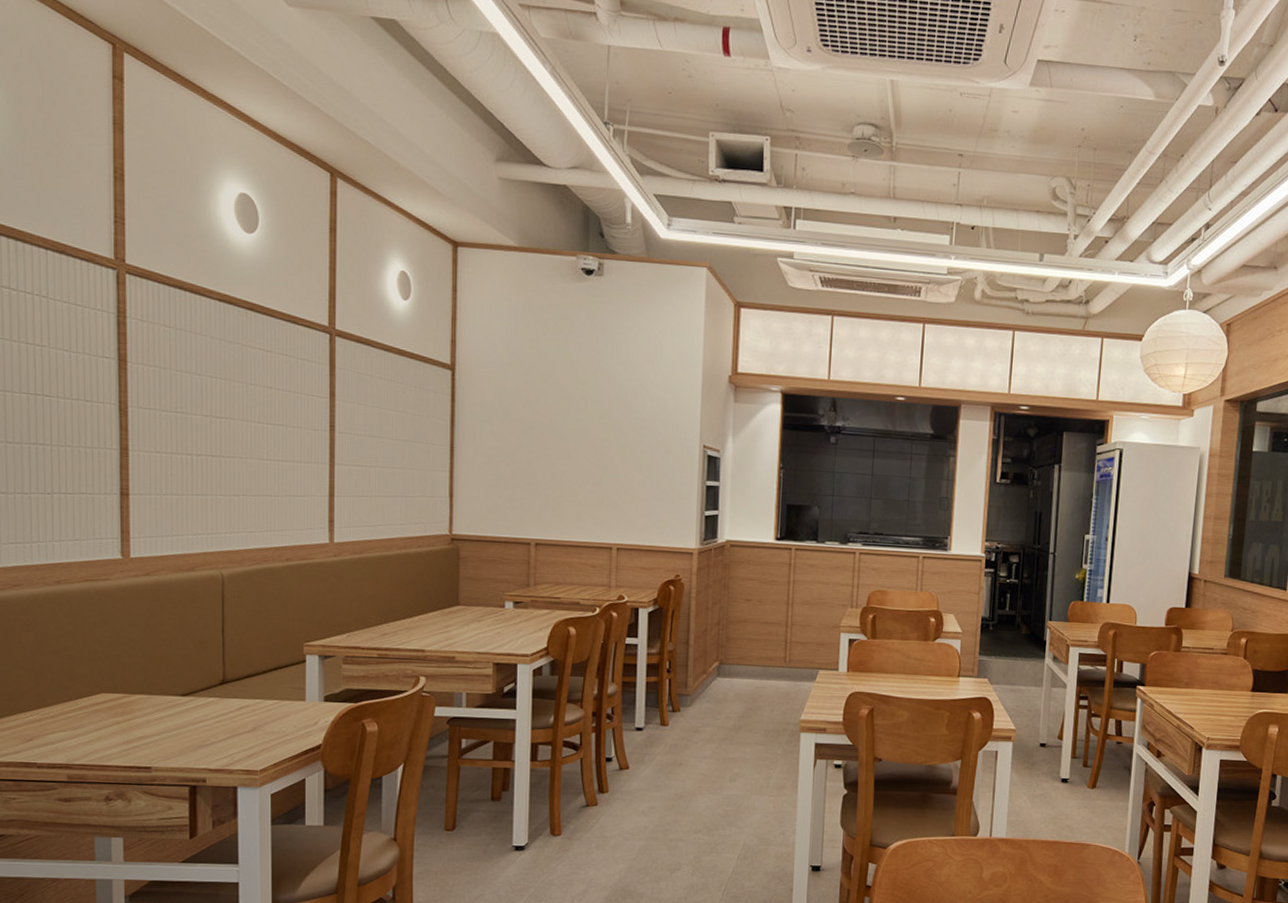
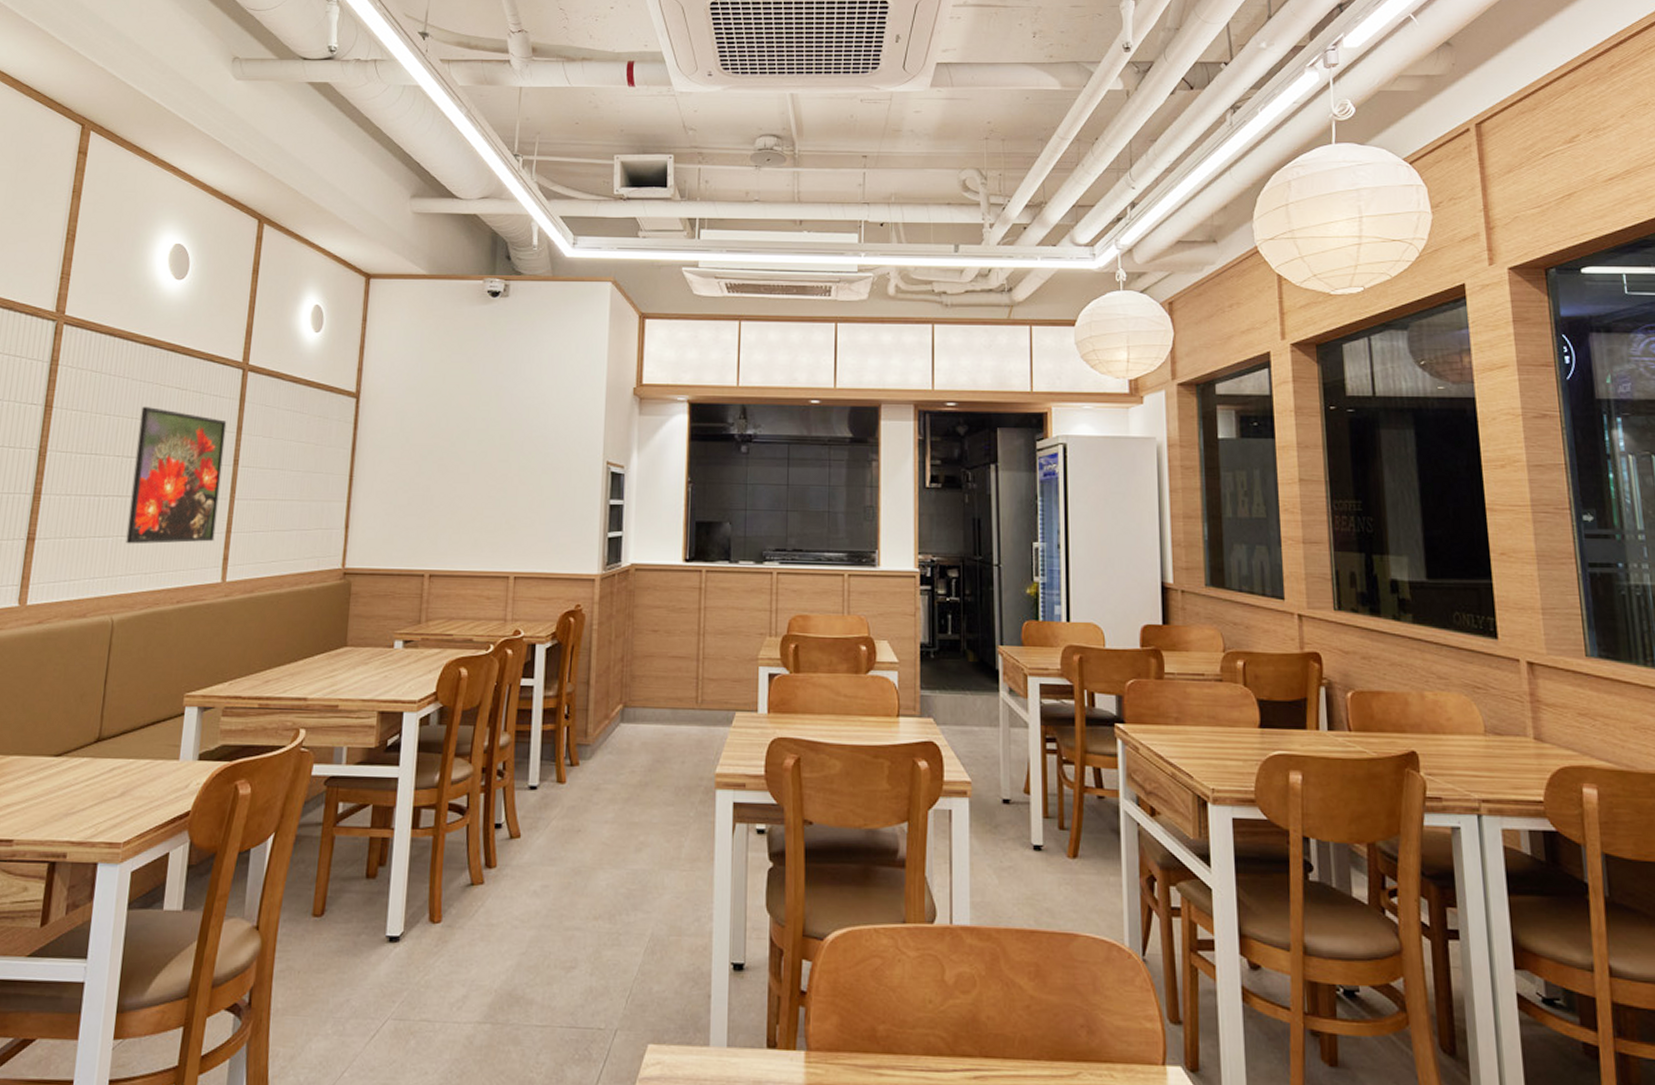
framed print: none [225,367,318,505] -> present [126,407,227,544]

